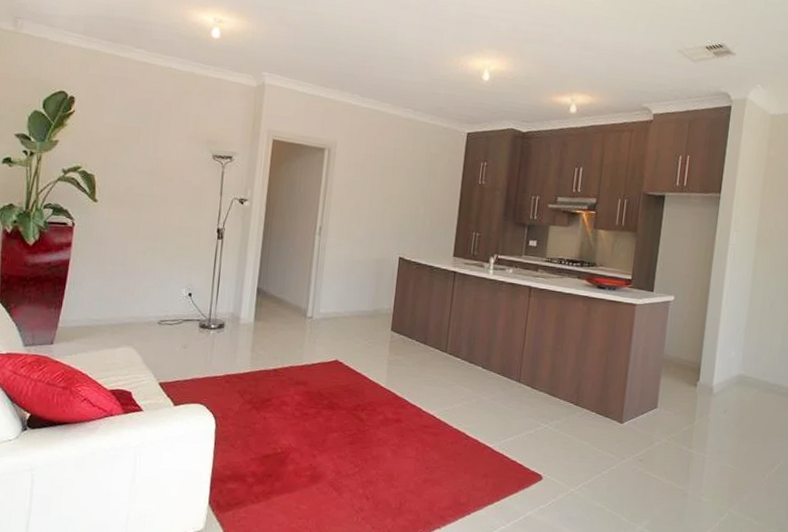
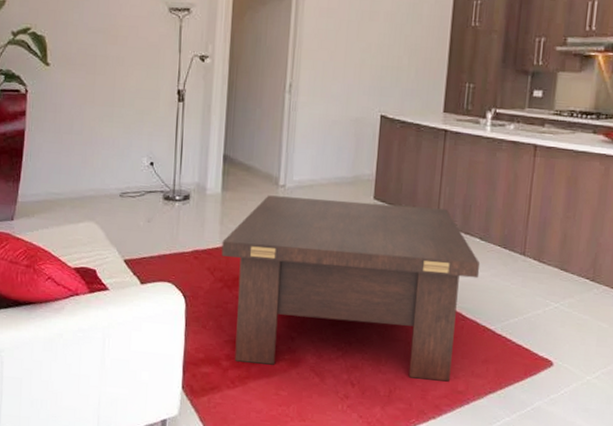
coffee table: none [251,325,482,495] -> present [221,195,481,382]

